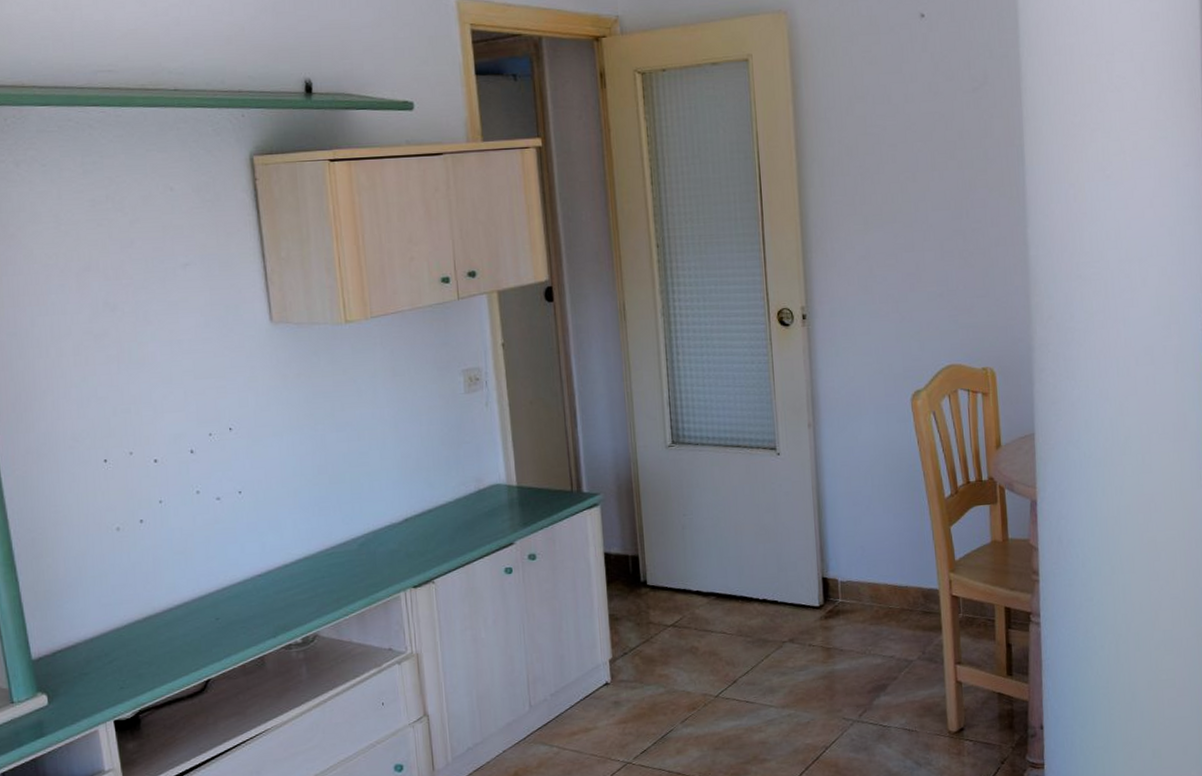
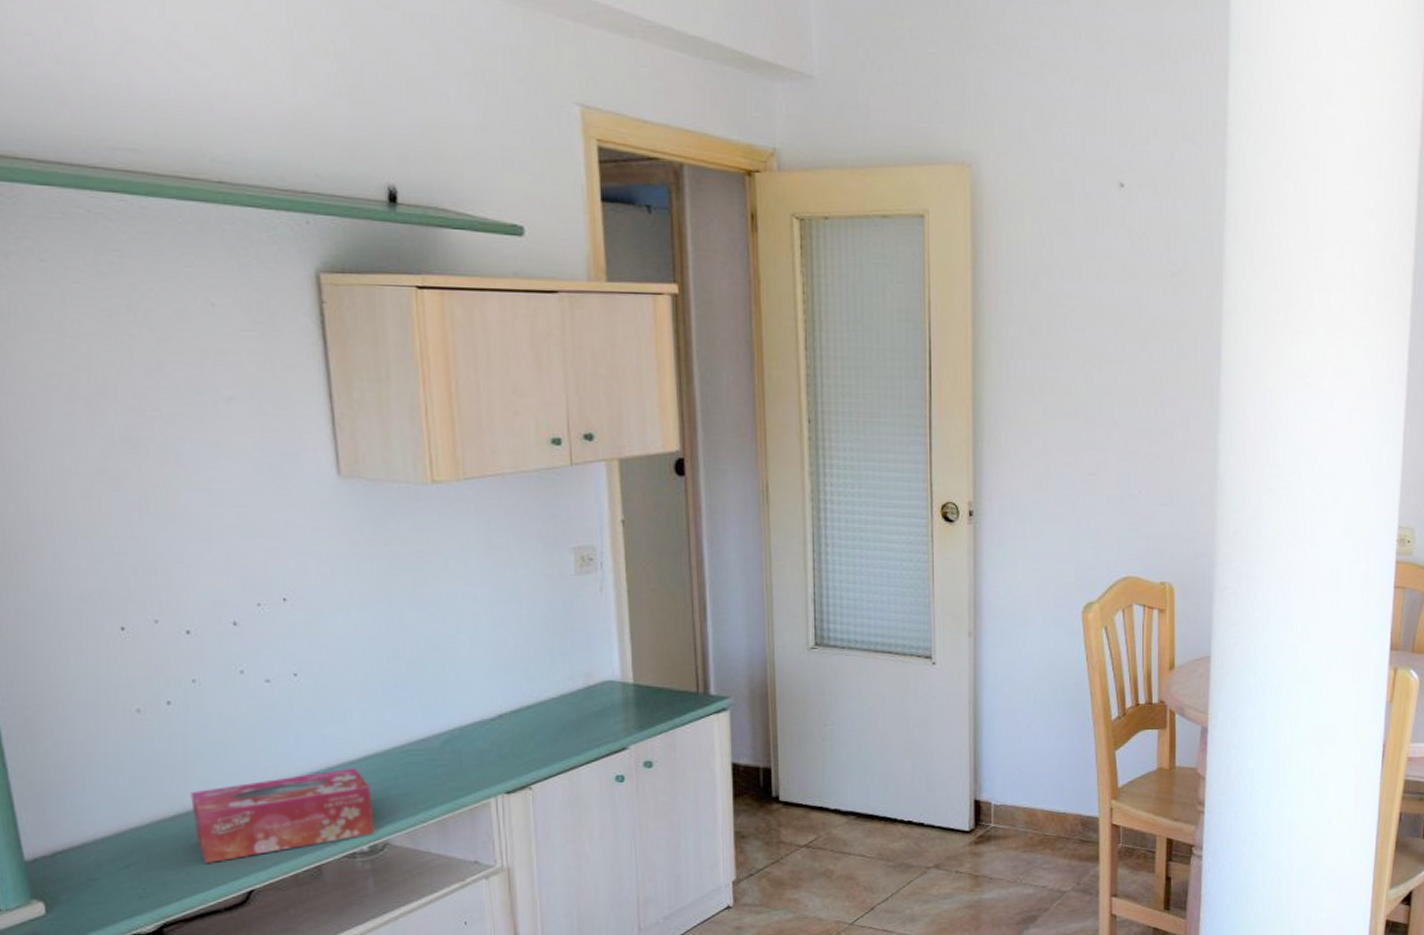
tissue box: none [159,569,307,657] -> present [190,767,375,863]

